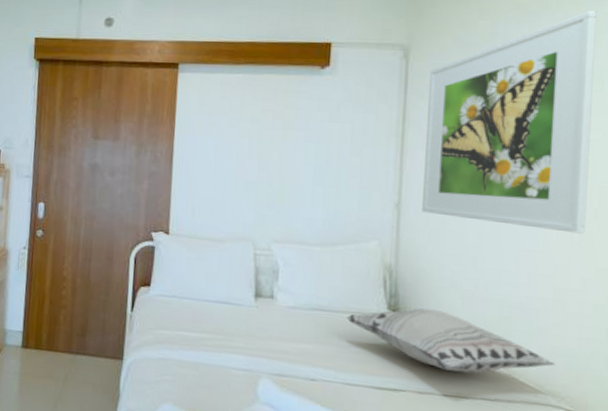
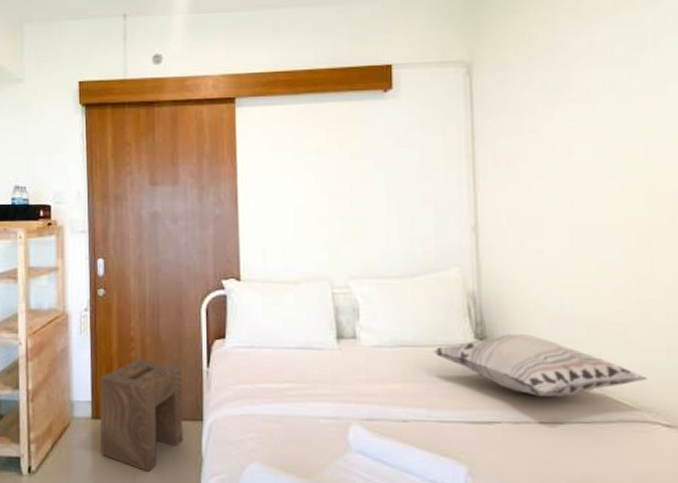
stool: none [27,297,108,401] -> present [100,358,183,472]
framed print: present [422,10,597,234] -> none [494,13,664,242]

